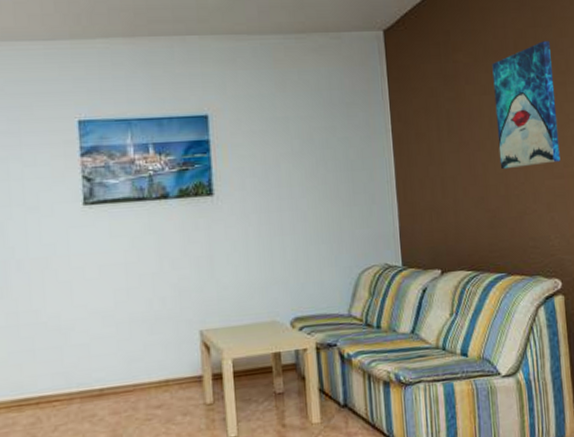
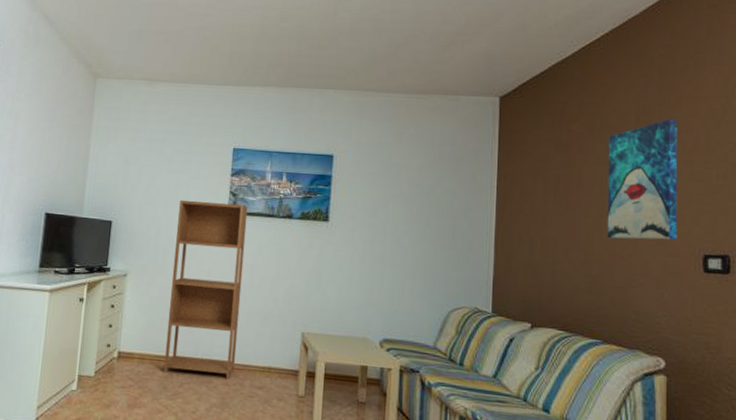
bookcase: none [13,190,123,420] -> present [163,199,248,380]

